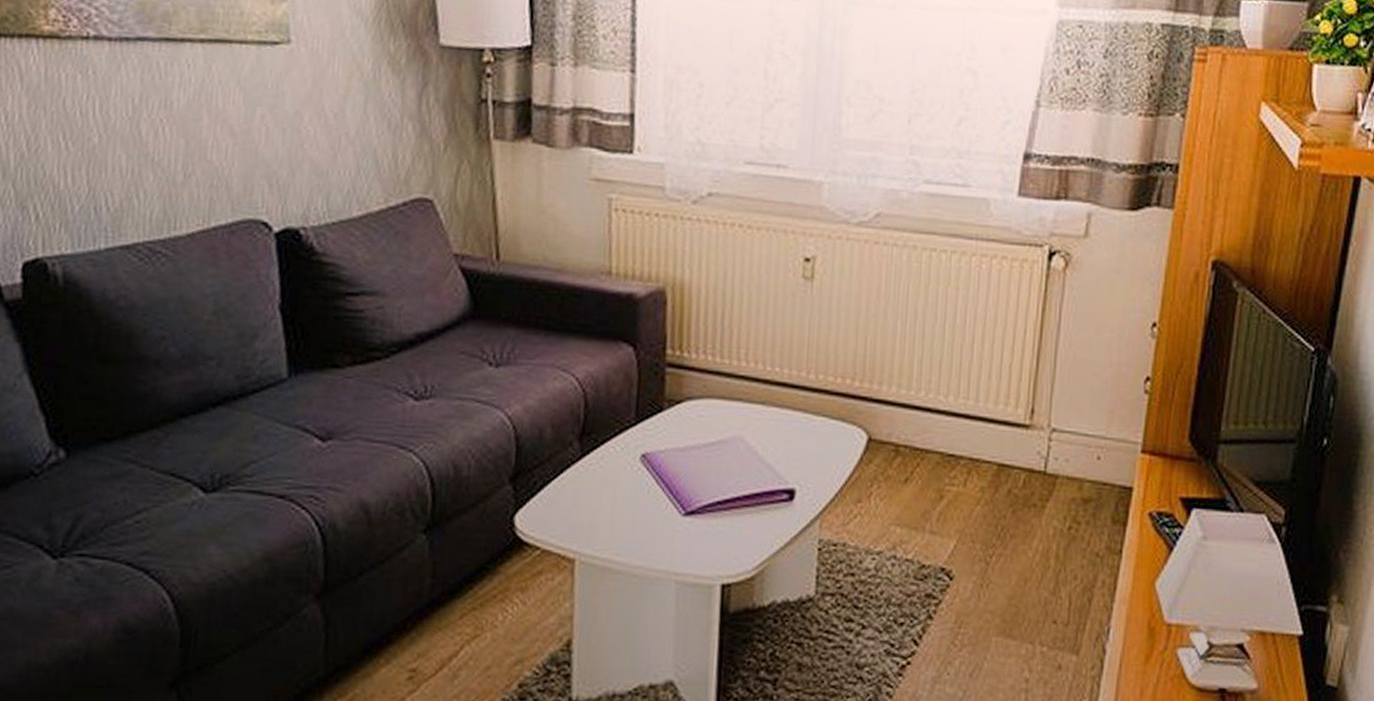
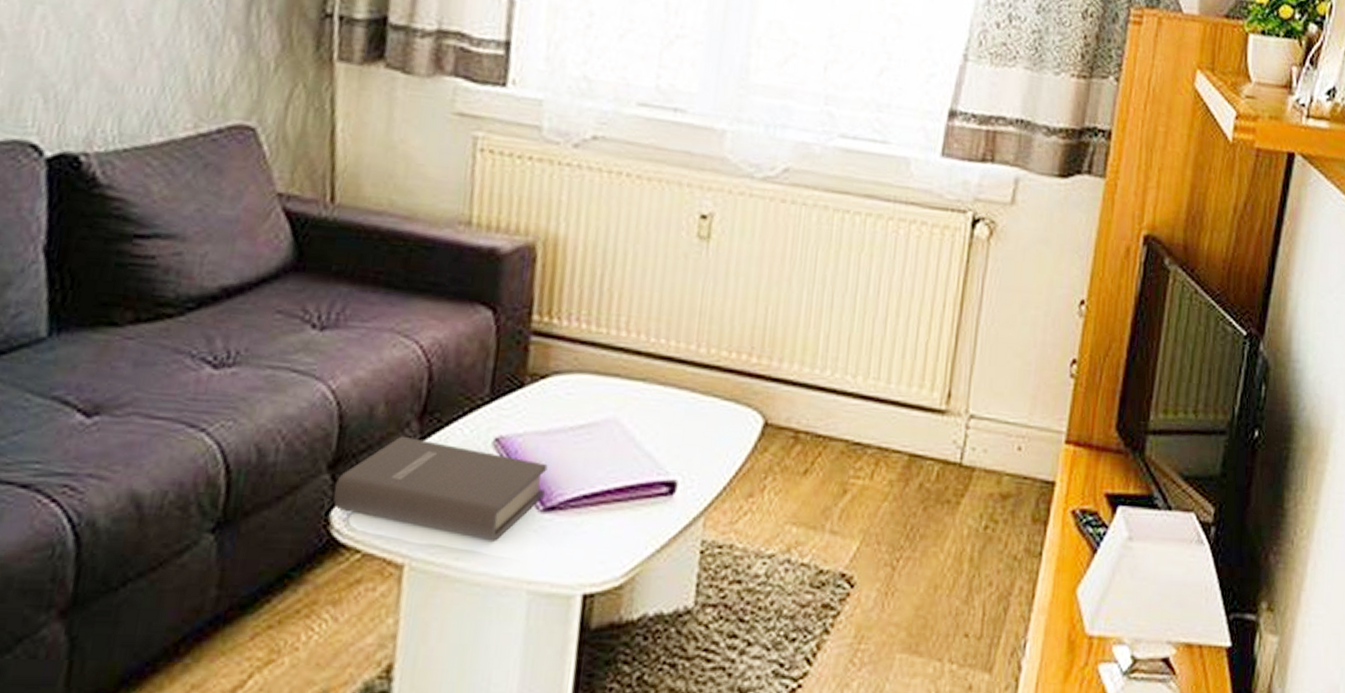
book: none [516,453,687,540] -> present [333,436,548,541]

